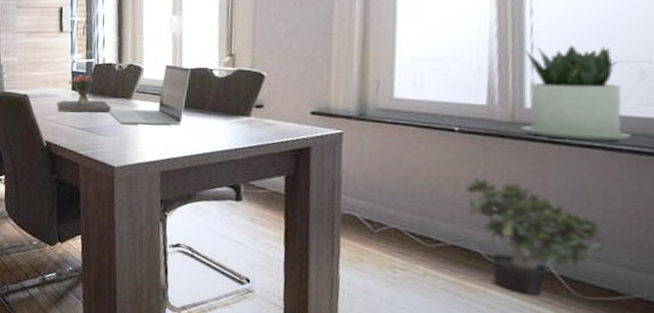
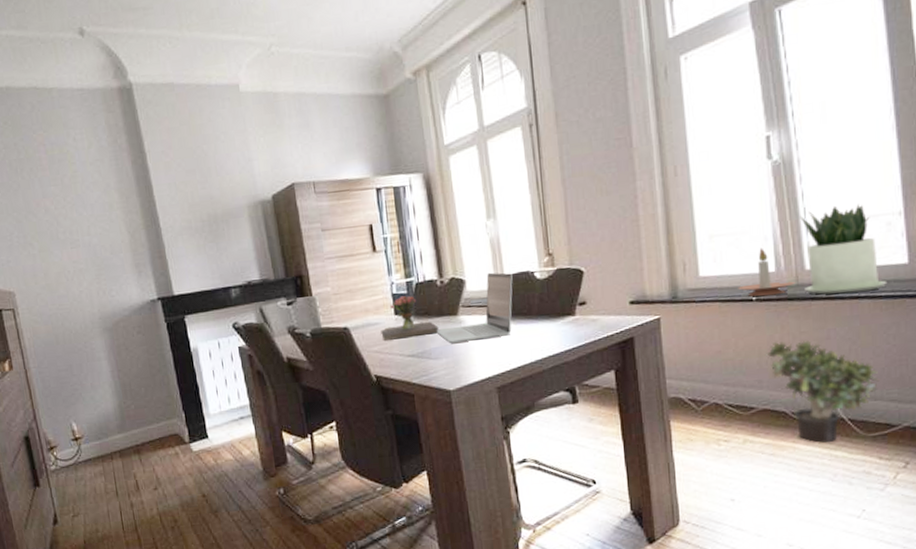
candle holder: none [438,78,511,130] -> present [738,248,796,297]

